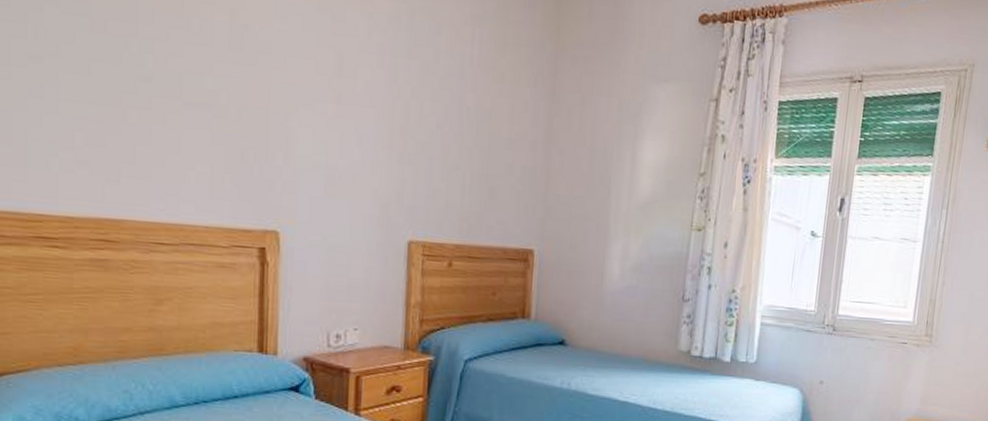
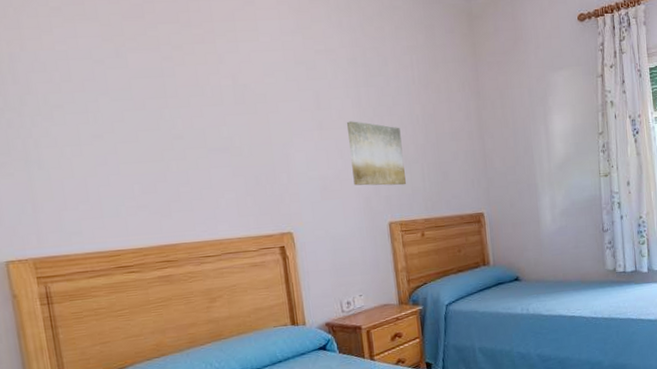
wall art: none [371,99,443,196] -> present [346,121,406,186]

